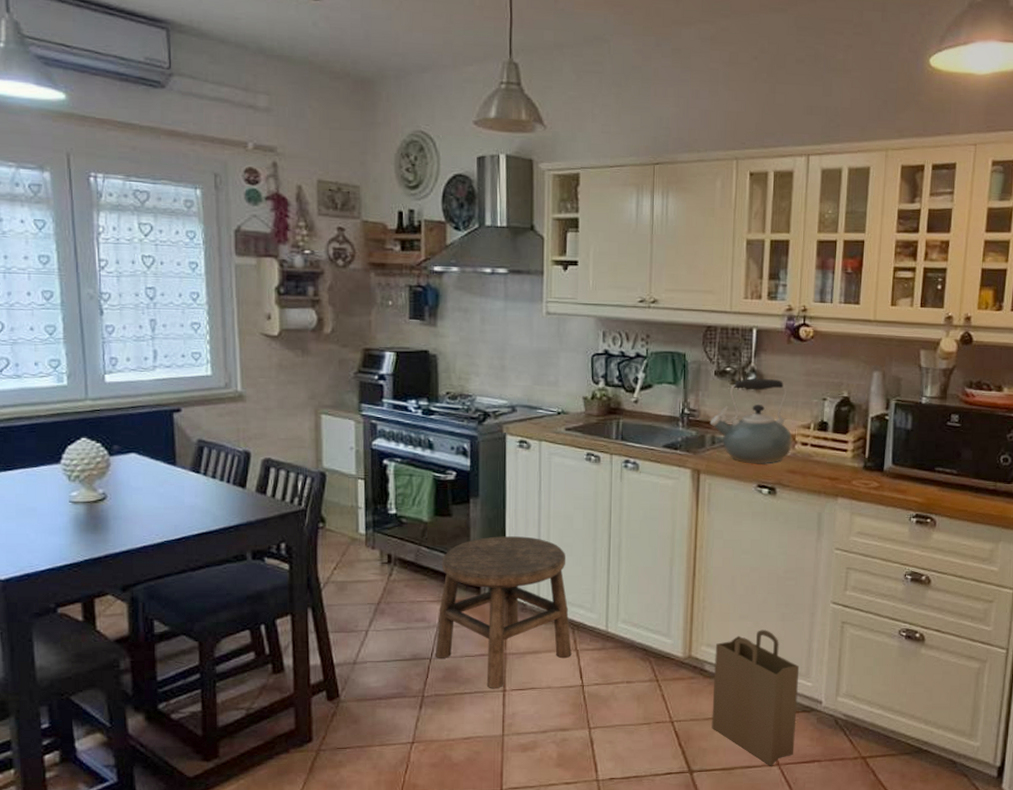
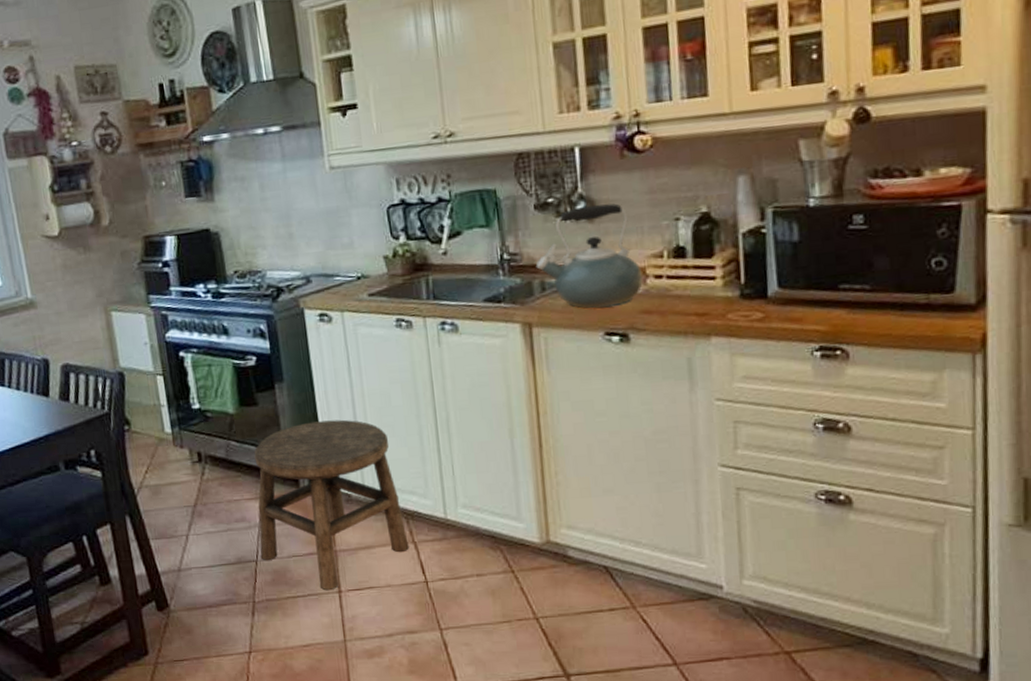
shopping bag: present [711,630,800,766] -> none [577,504,695,667]

